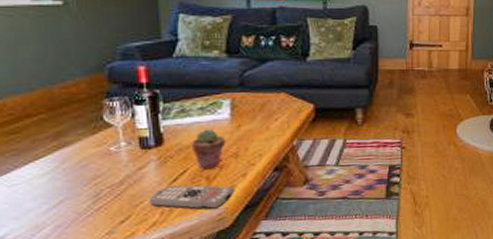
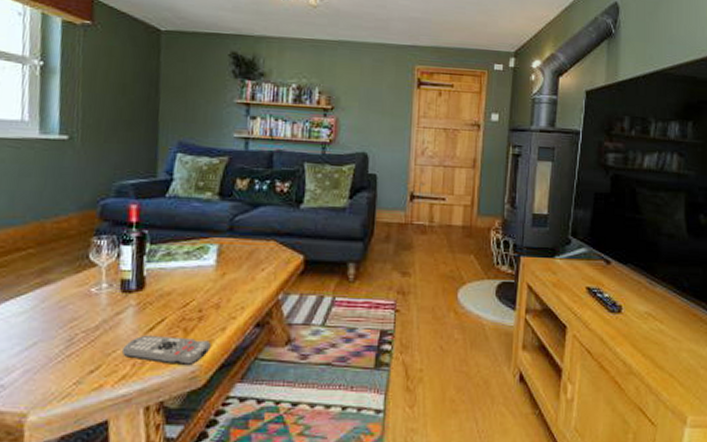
potted succulent: present [191,129,226,170] -> none [172,275,209,320]

